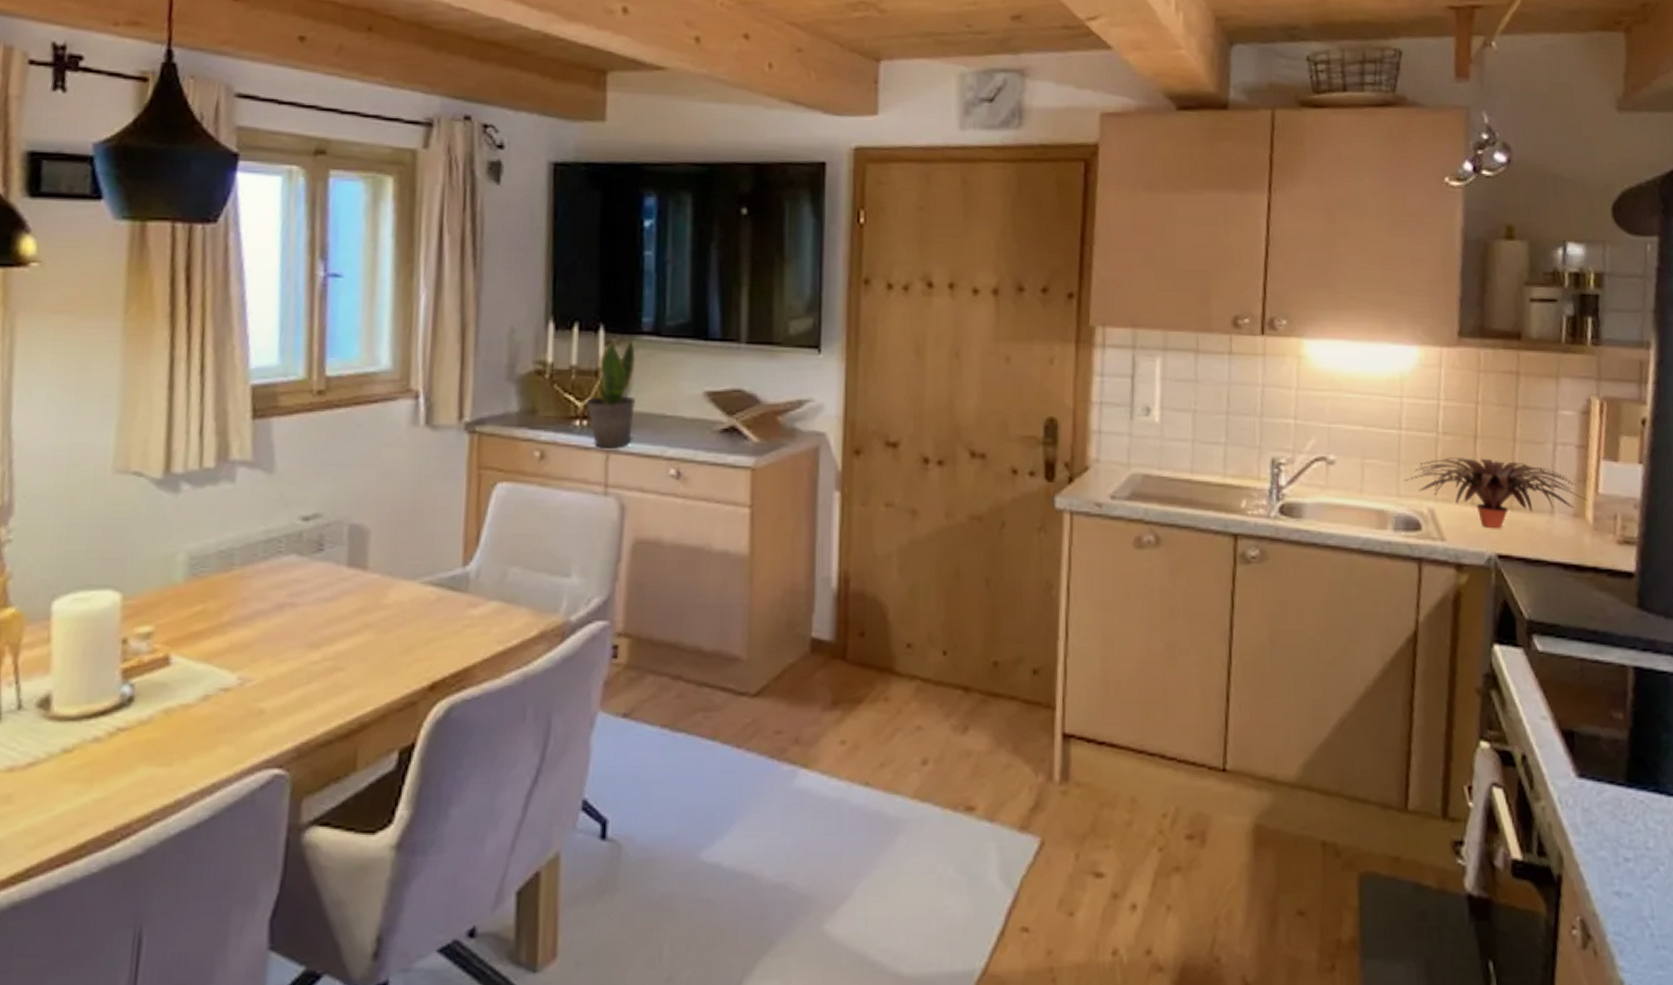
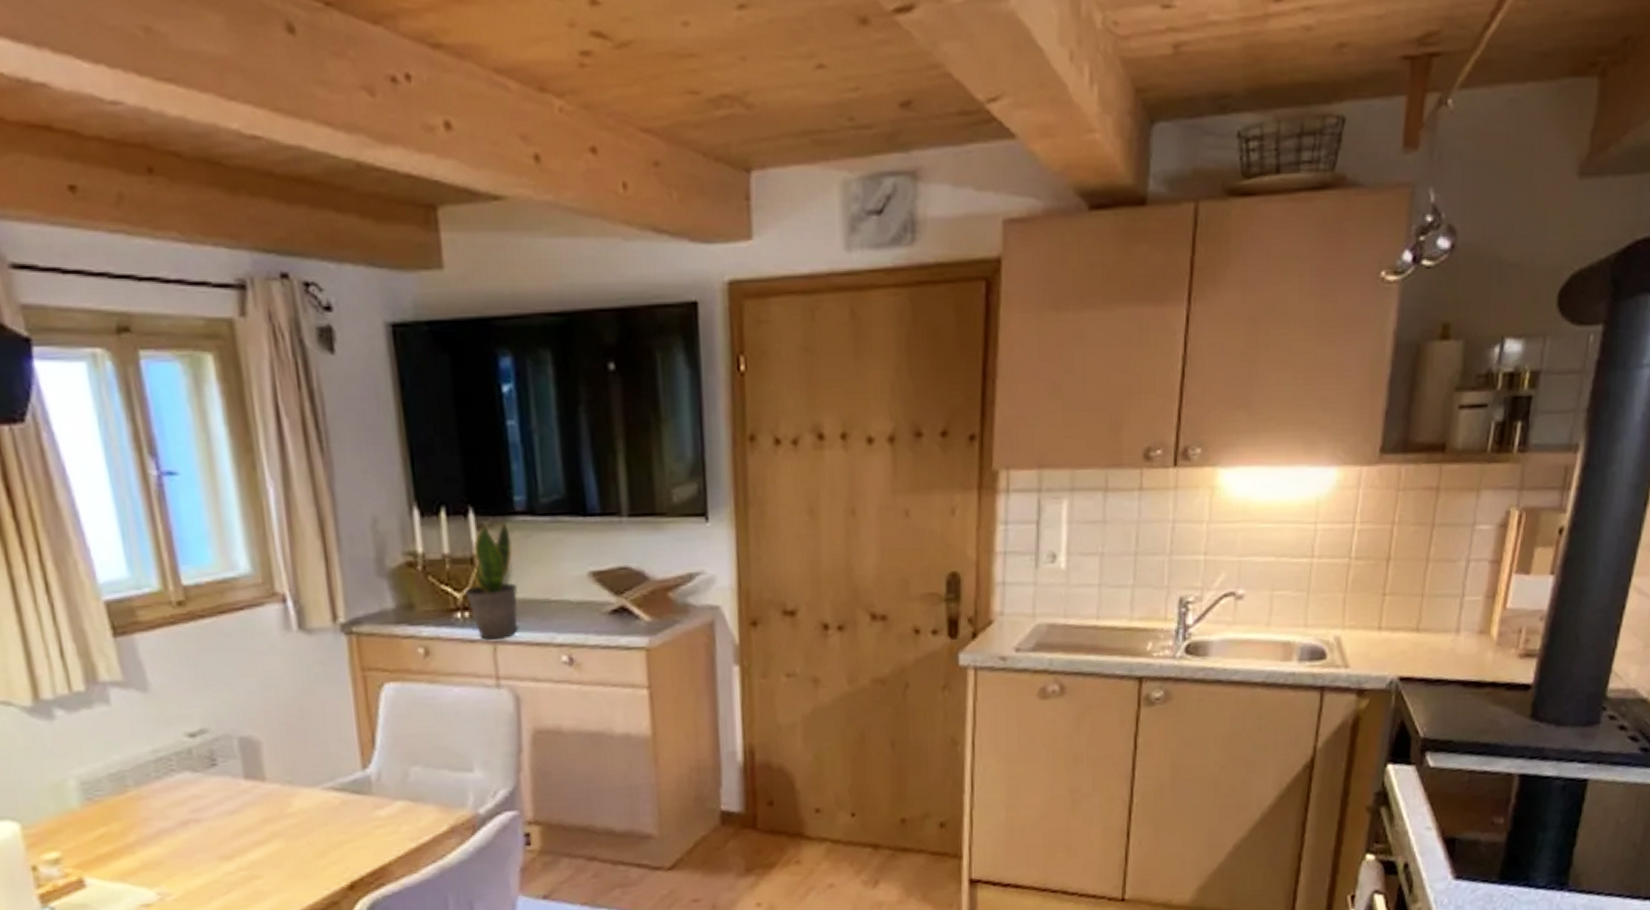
plant: present [1405,457,1588,528] -> none [1313,581,1495,651]

